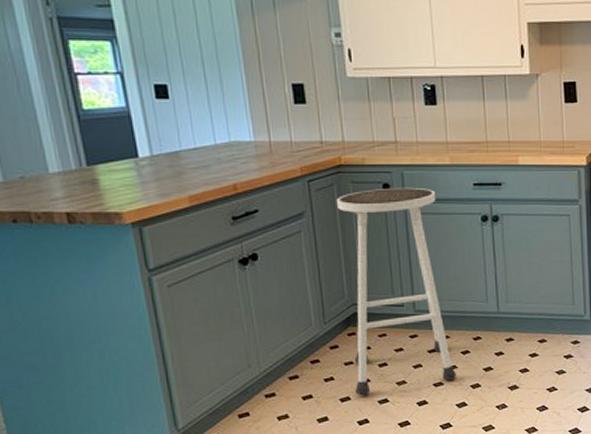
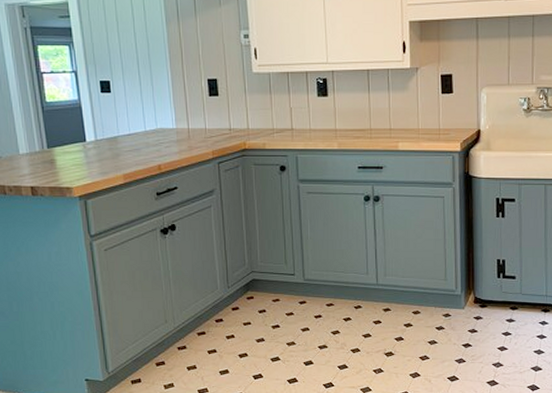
stool: present [336,187,456,396] -> none [240,169,338,353]

